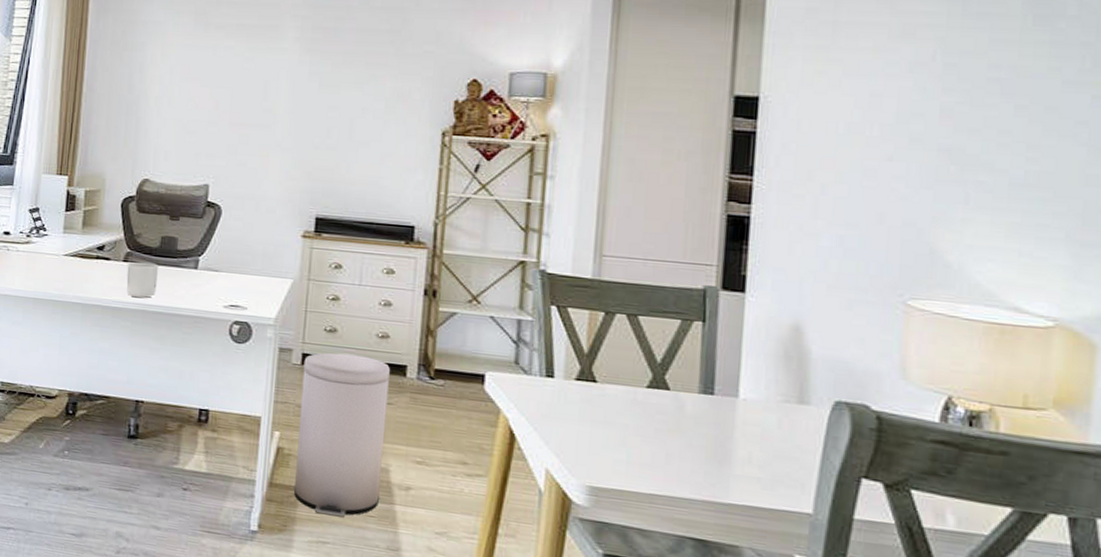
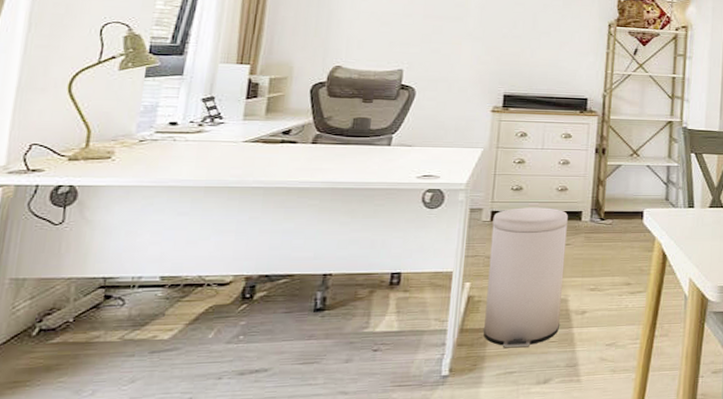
mug: present [126,262,158,298] -> none [314,143,350,177]

